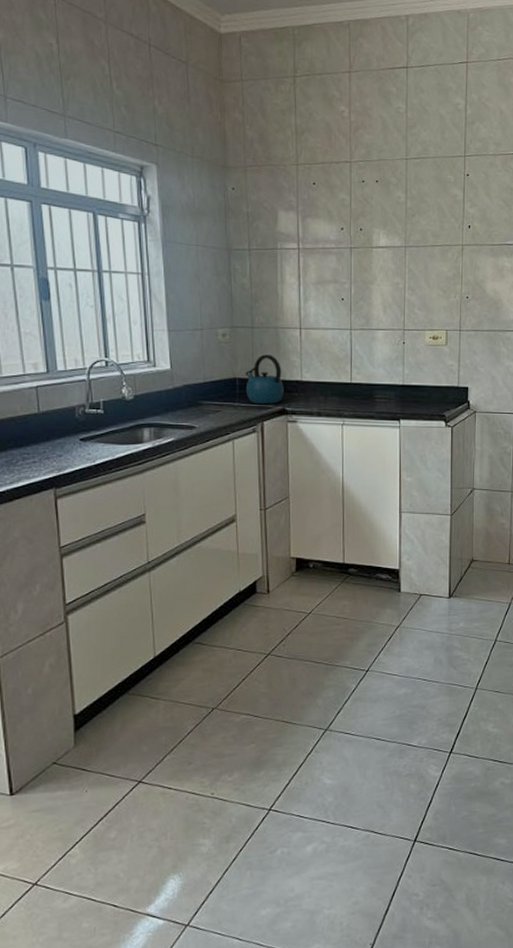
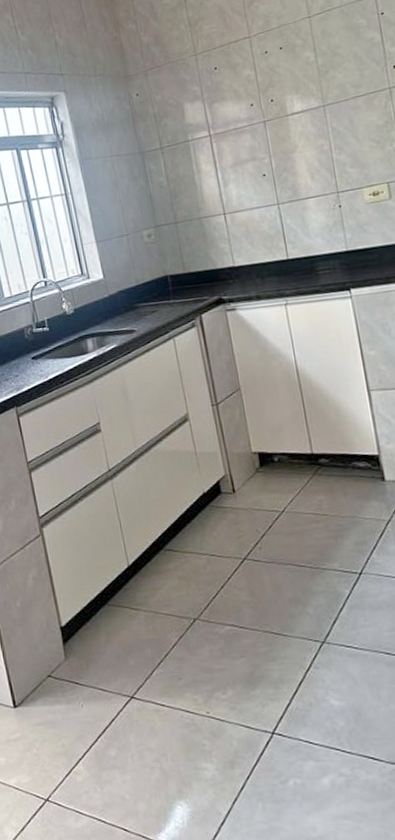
kettle: present [246,354,284,404] -> none [176,246,218,298]

